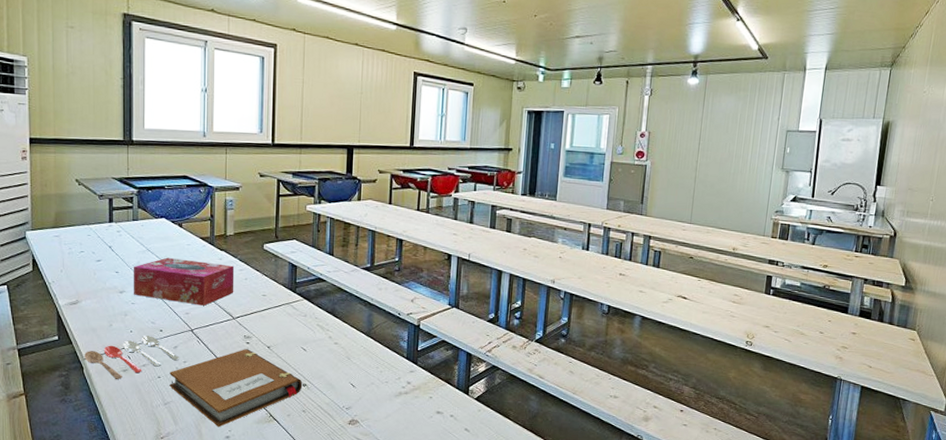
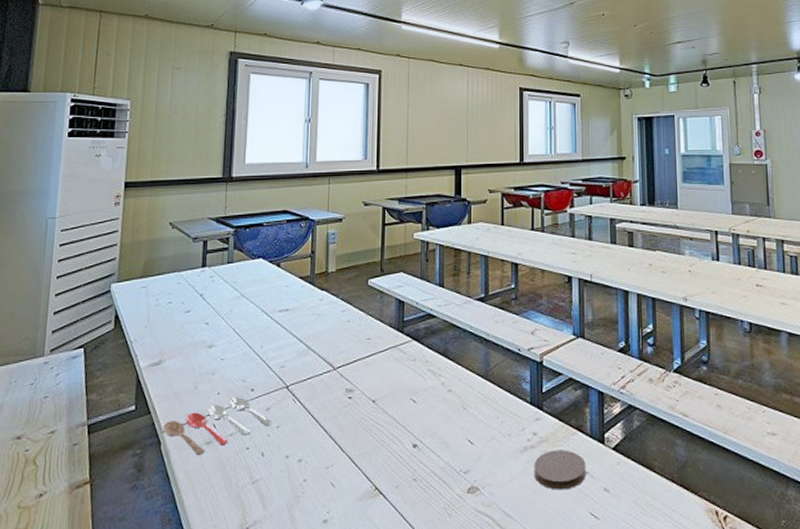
tissue box: present [134,257,235,306] -> none [224,302,336,356]
notebook: present [169,349,303,428] -> none [259,405,413,509]
coaster: none [406,396,452,428] -> present [534,450,586,490]

